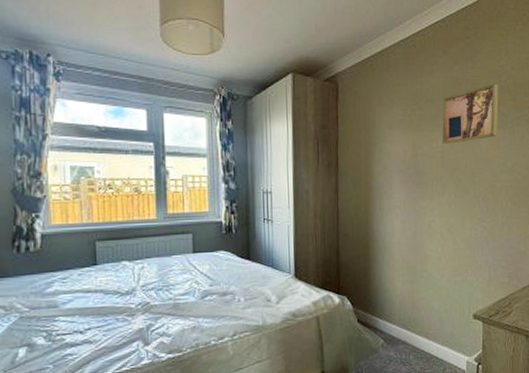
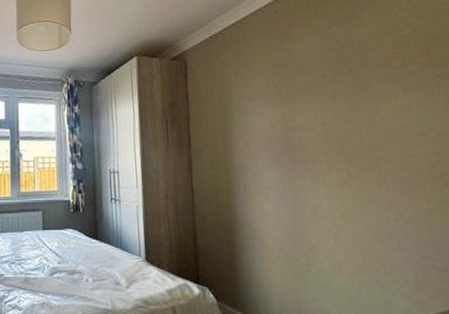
wall art: present [442,83,499,144] -> none [319,39,407,114]

